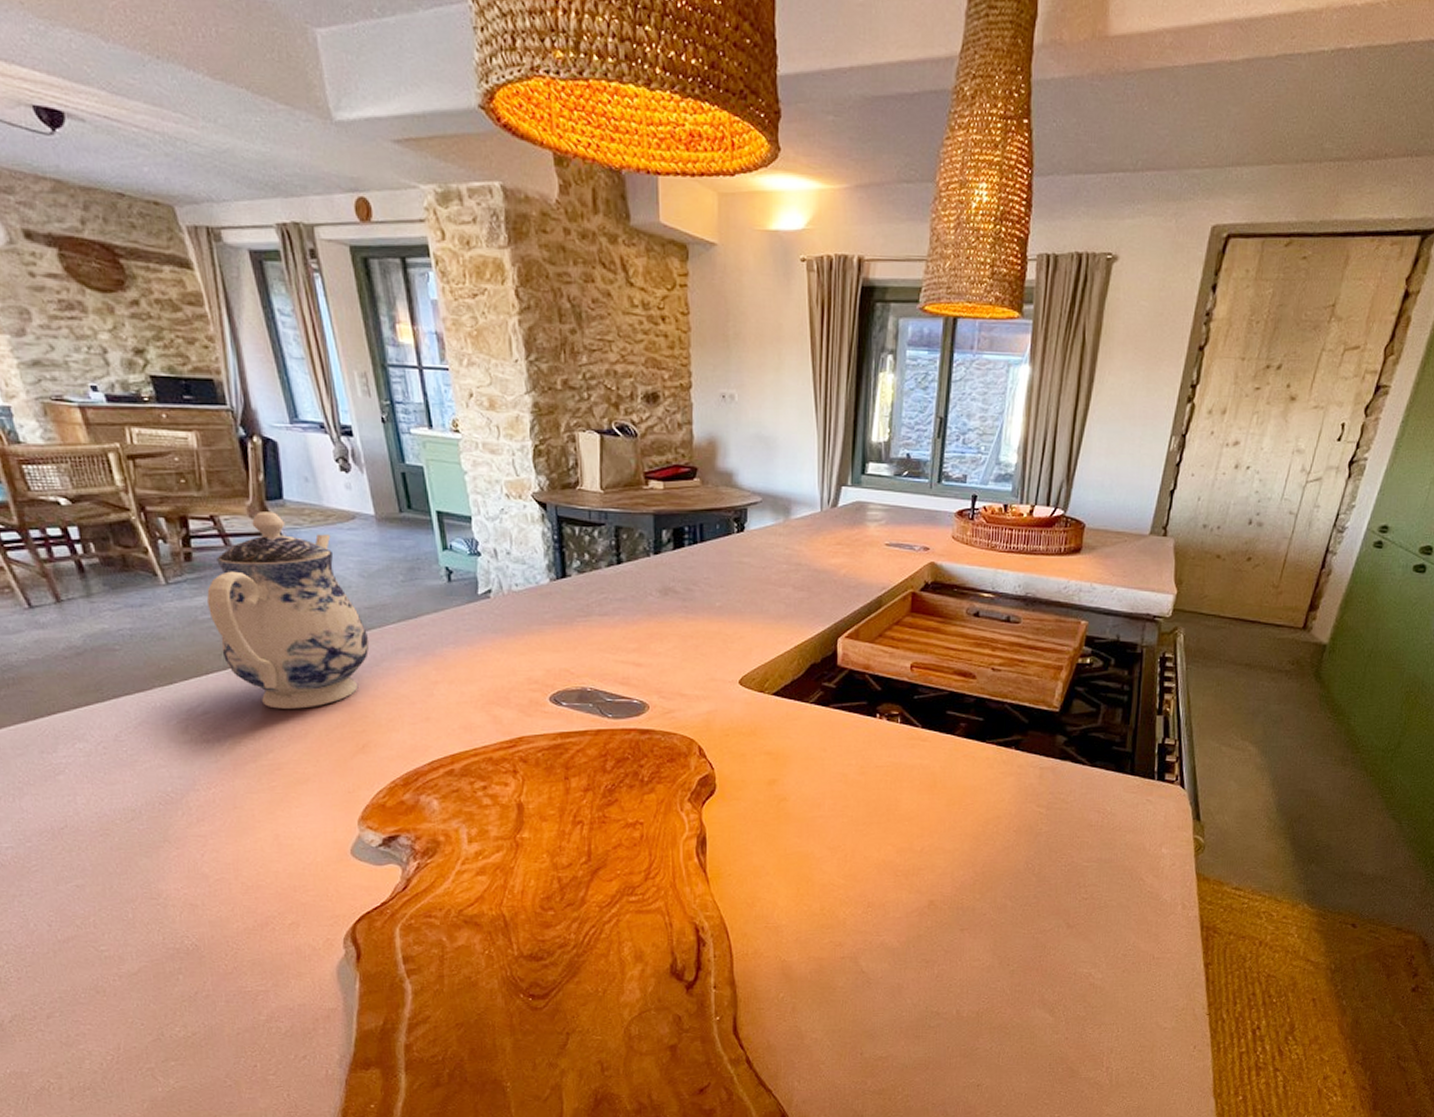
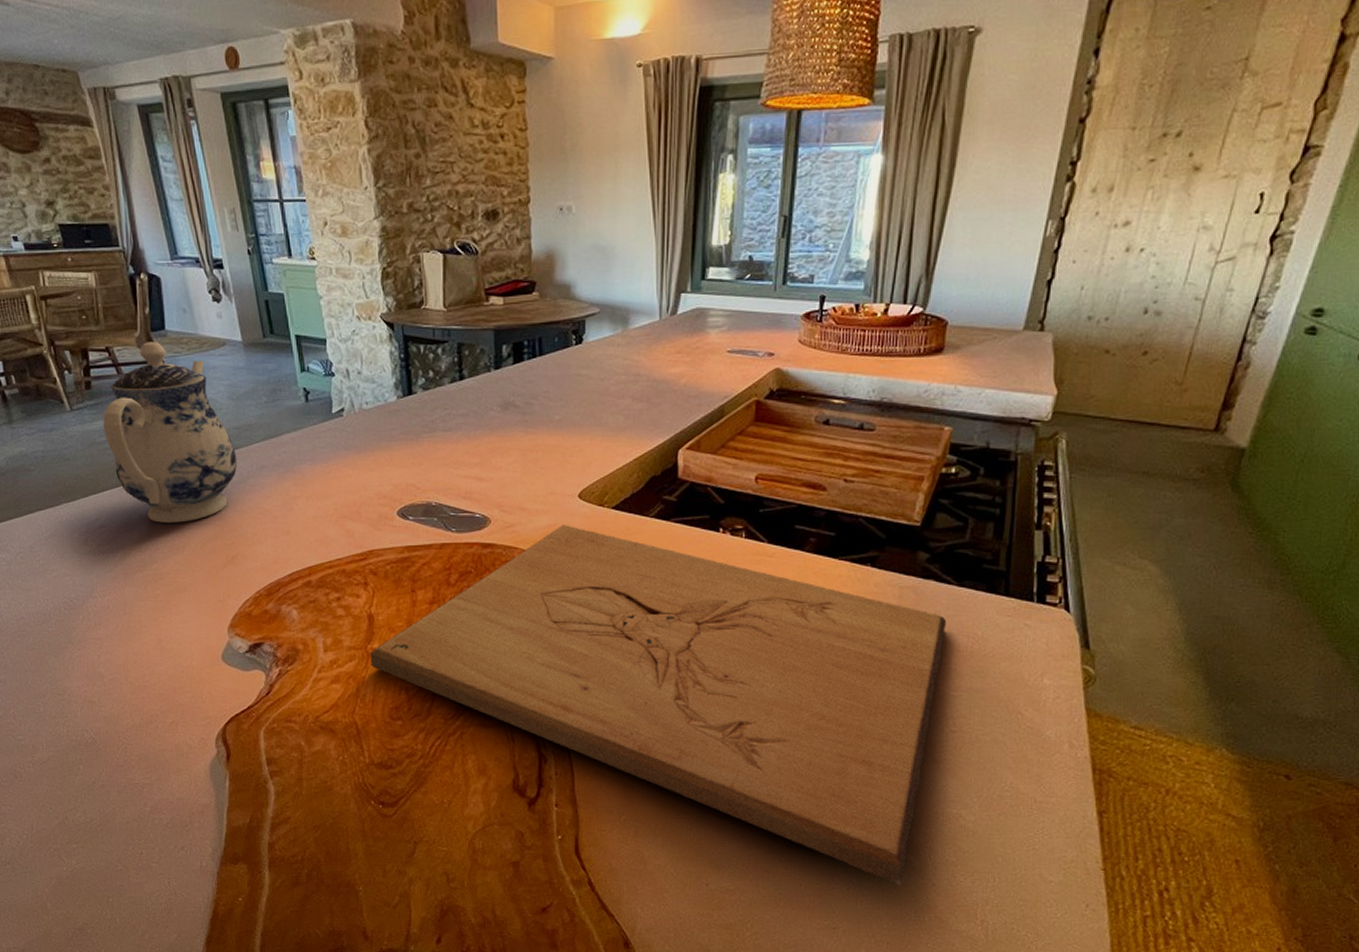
cutting board: none [519,711,1081,1042] -> present [369,525,947,886]

